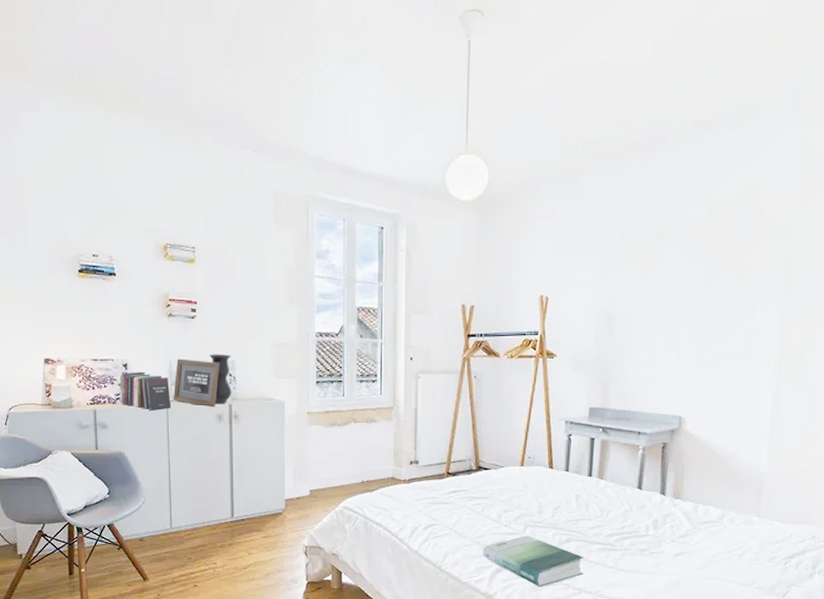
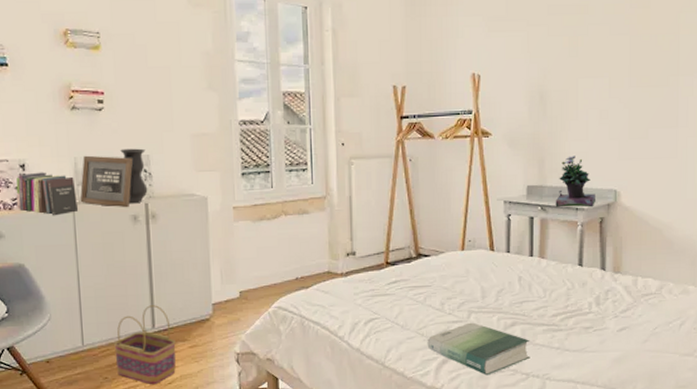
basket: none [198,497,252,567] -> present [114,305,176,384]
potted flower: none [617,380,659,431] -> present [555,156,595,208]

